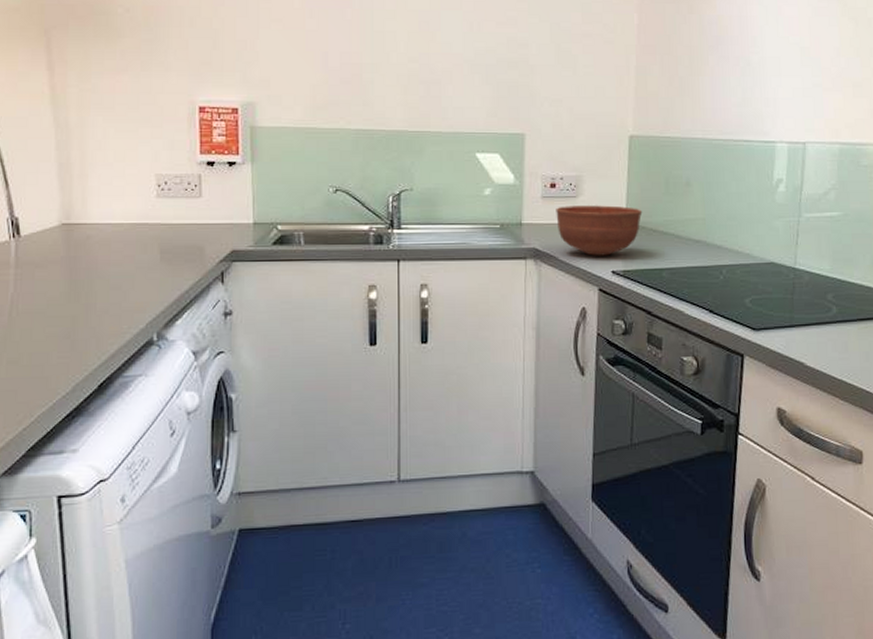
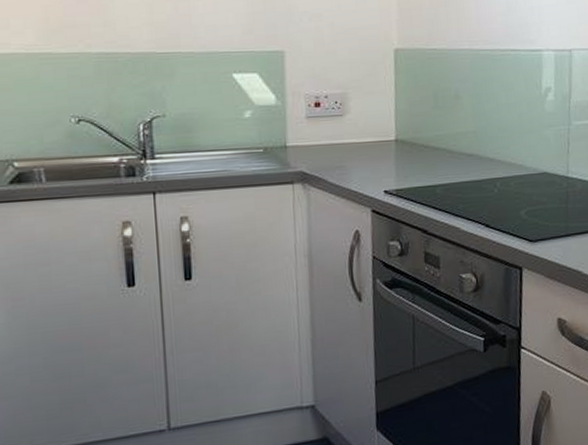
bowl: present [556,205,643,256] -> none [322,122,413,176]

